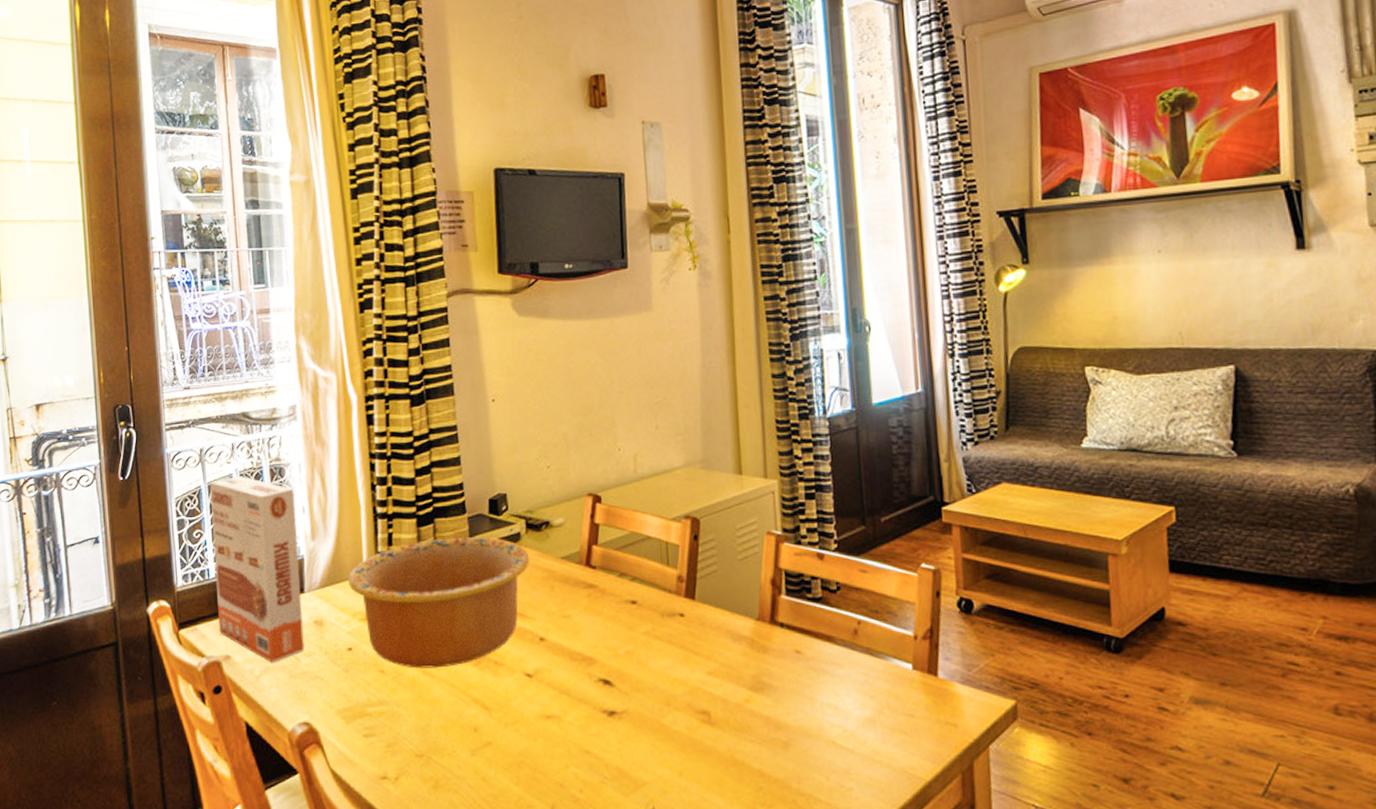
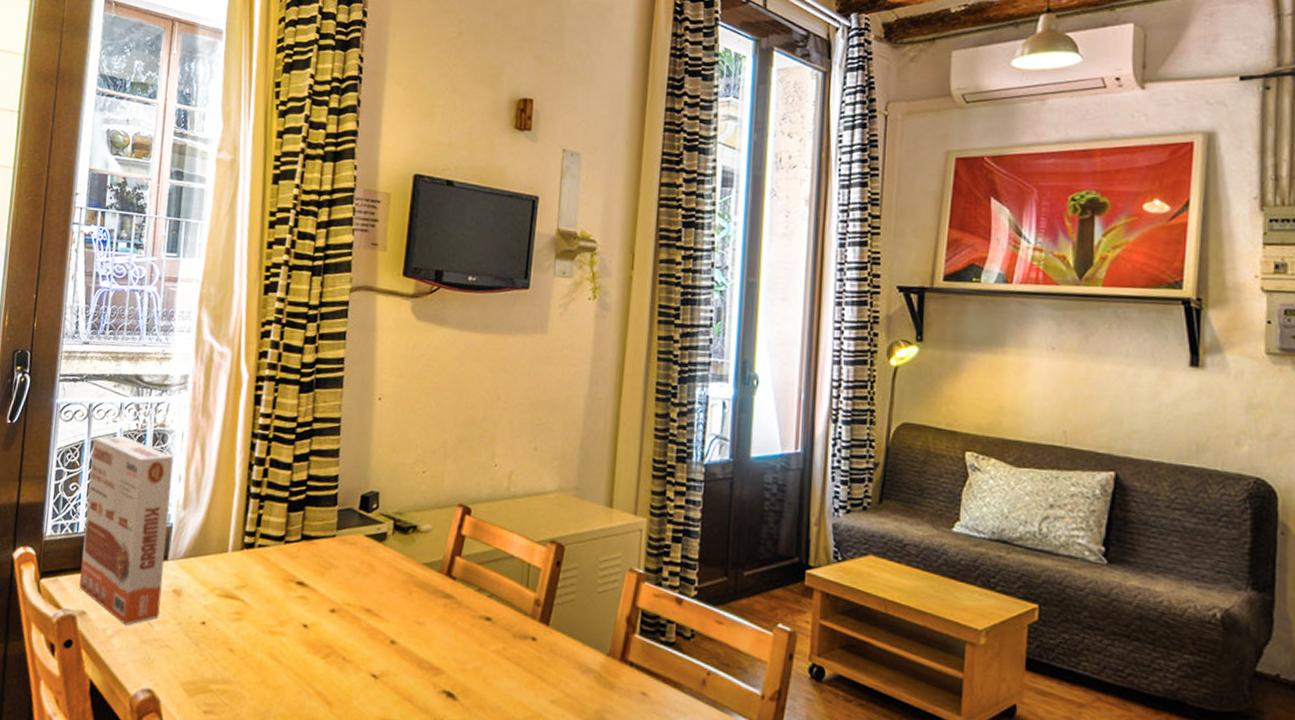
bowl: present [347,537,530,668] -> none [211,526,393,656]

